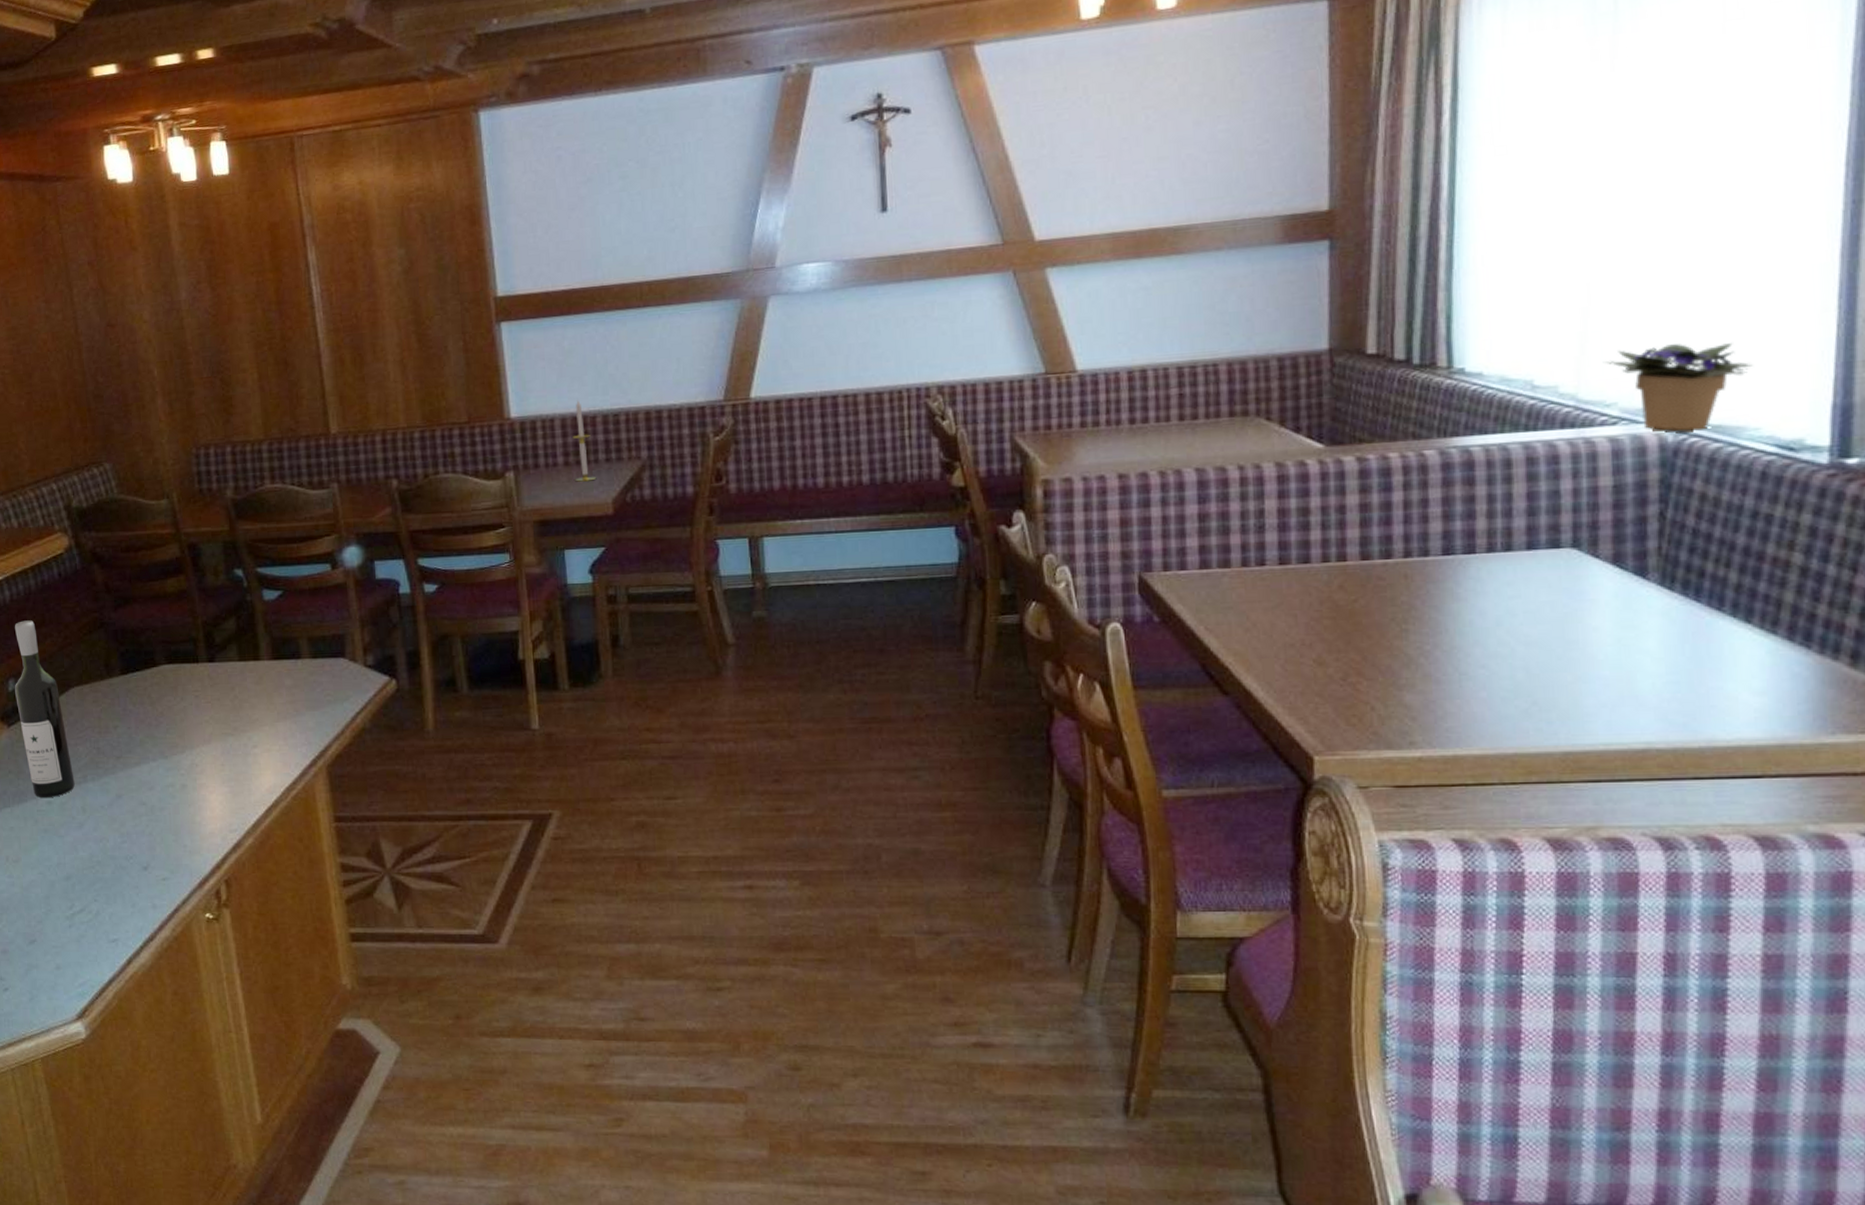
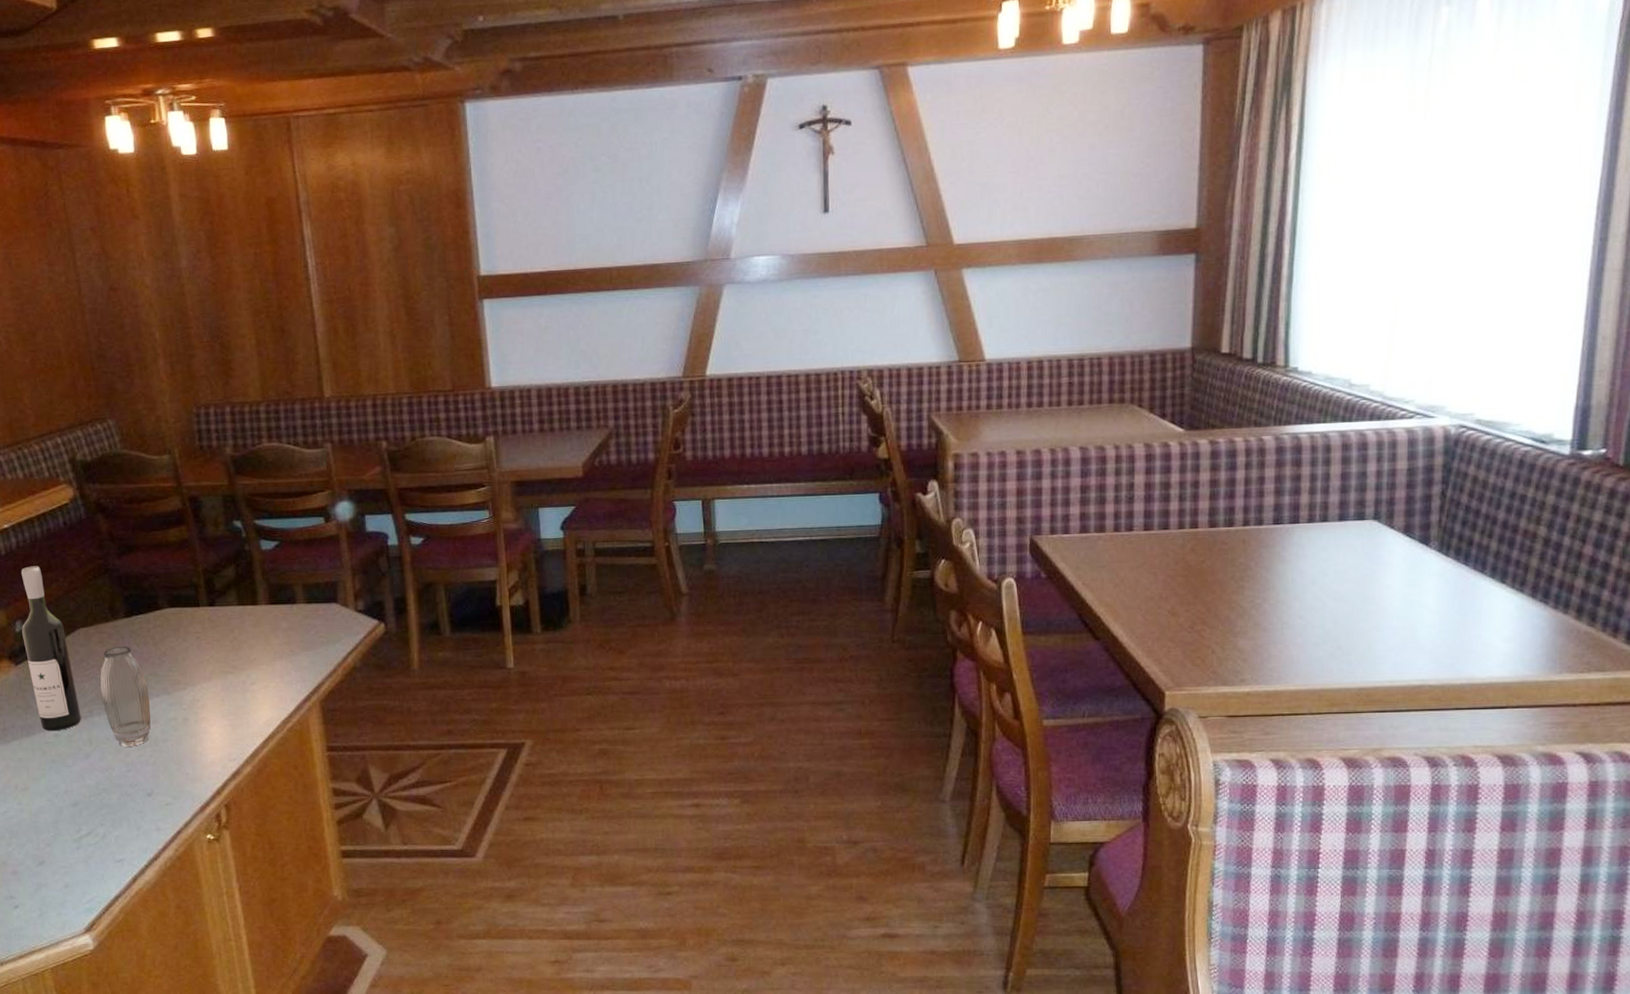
vase: none [94,706,147,815] -> present [100,647,151,747]
candle: present [572,400,597,482] -> none [547,373,569,447]
potted flower: present [1602,343,1753,431] -> none [1405,352,1518,425]

